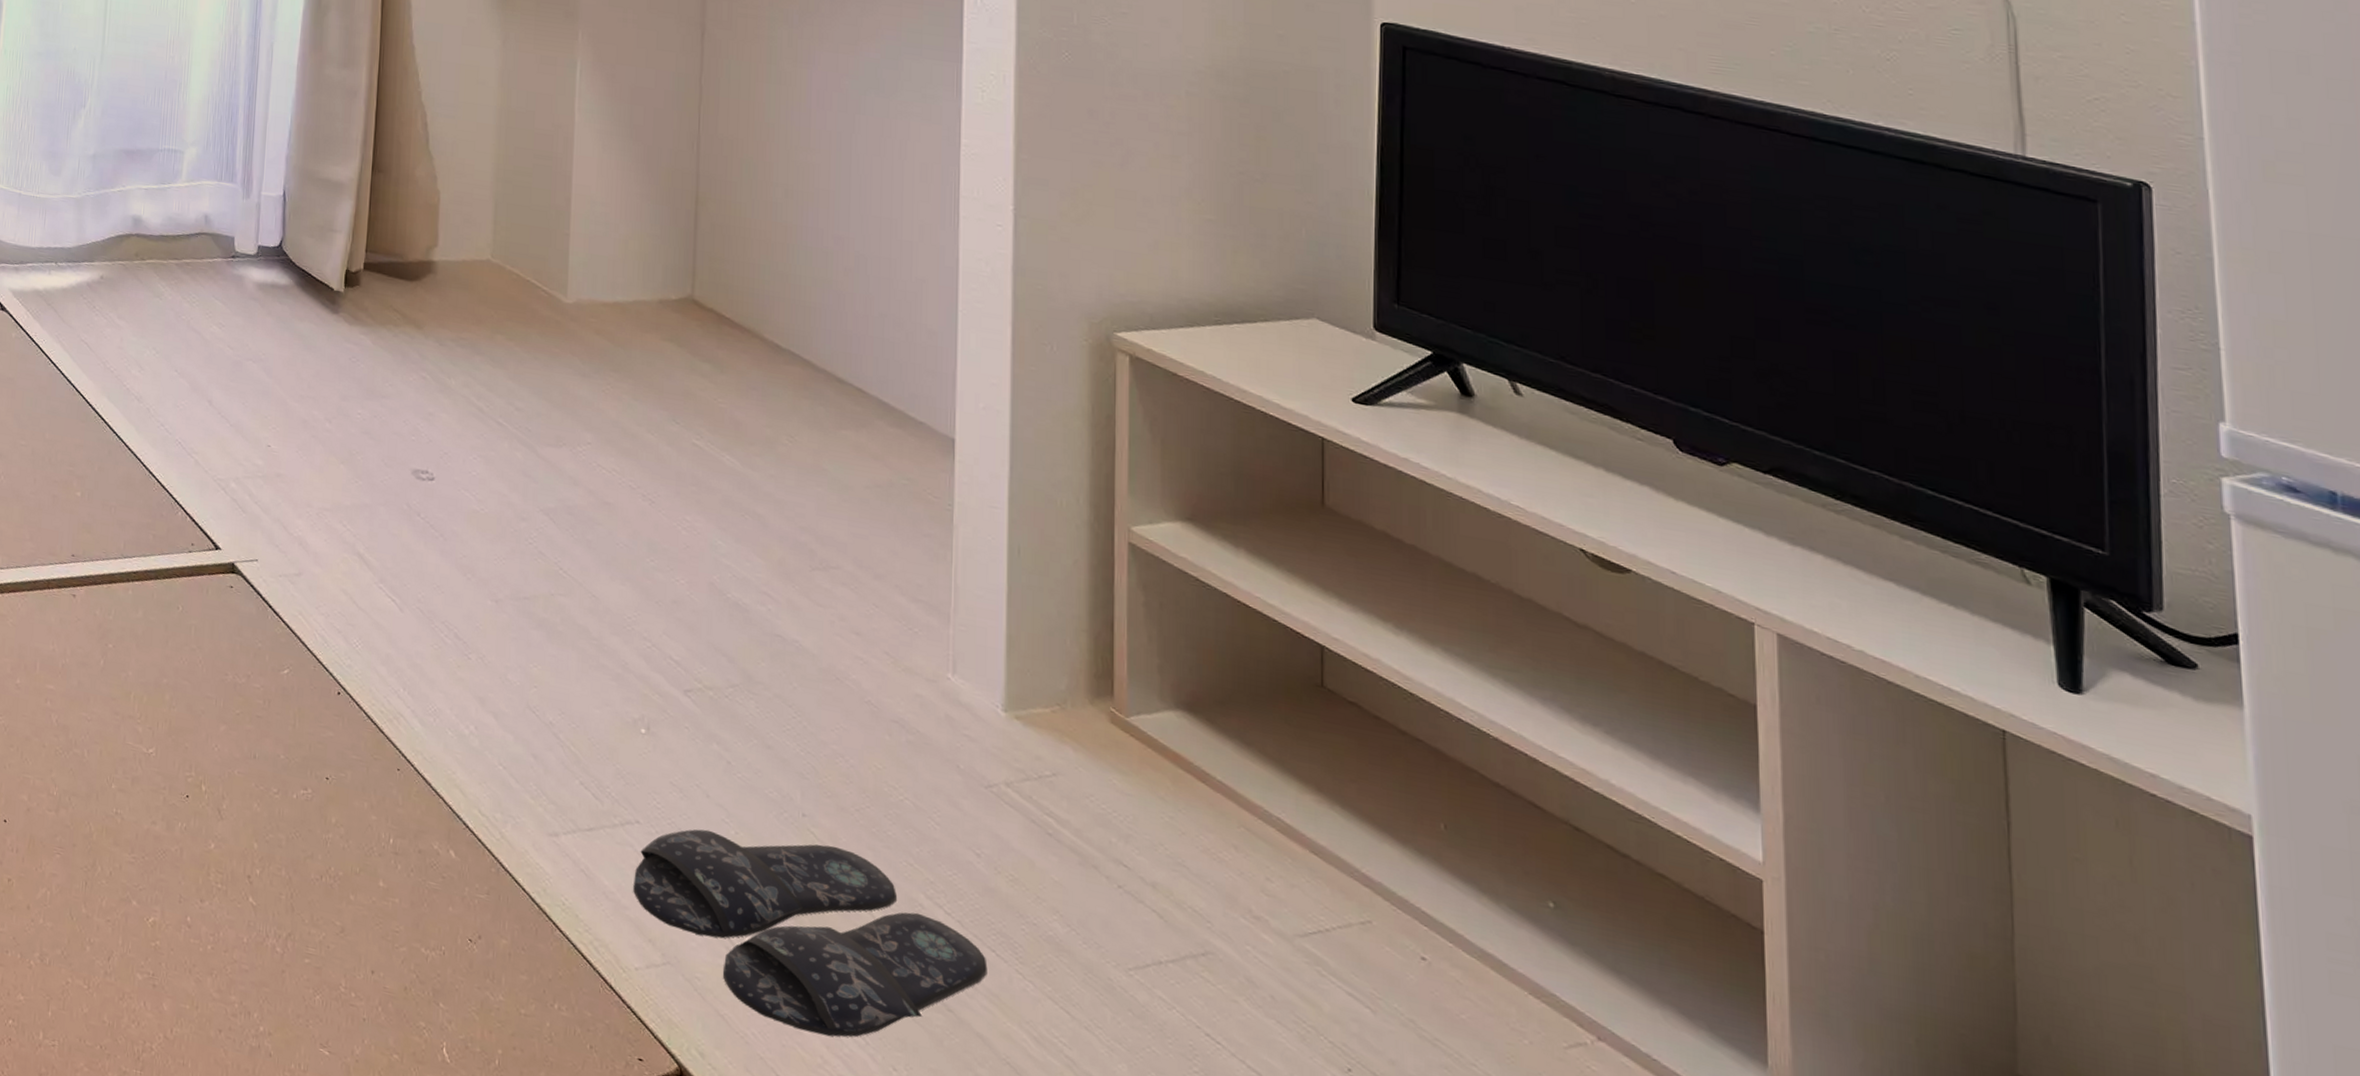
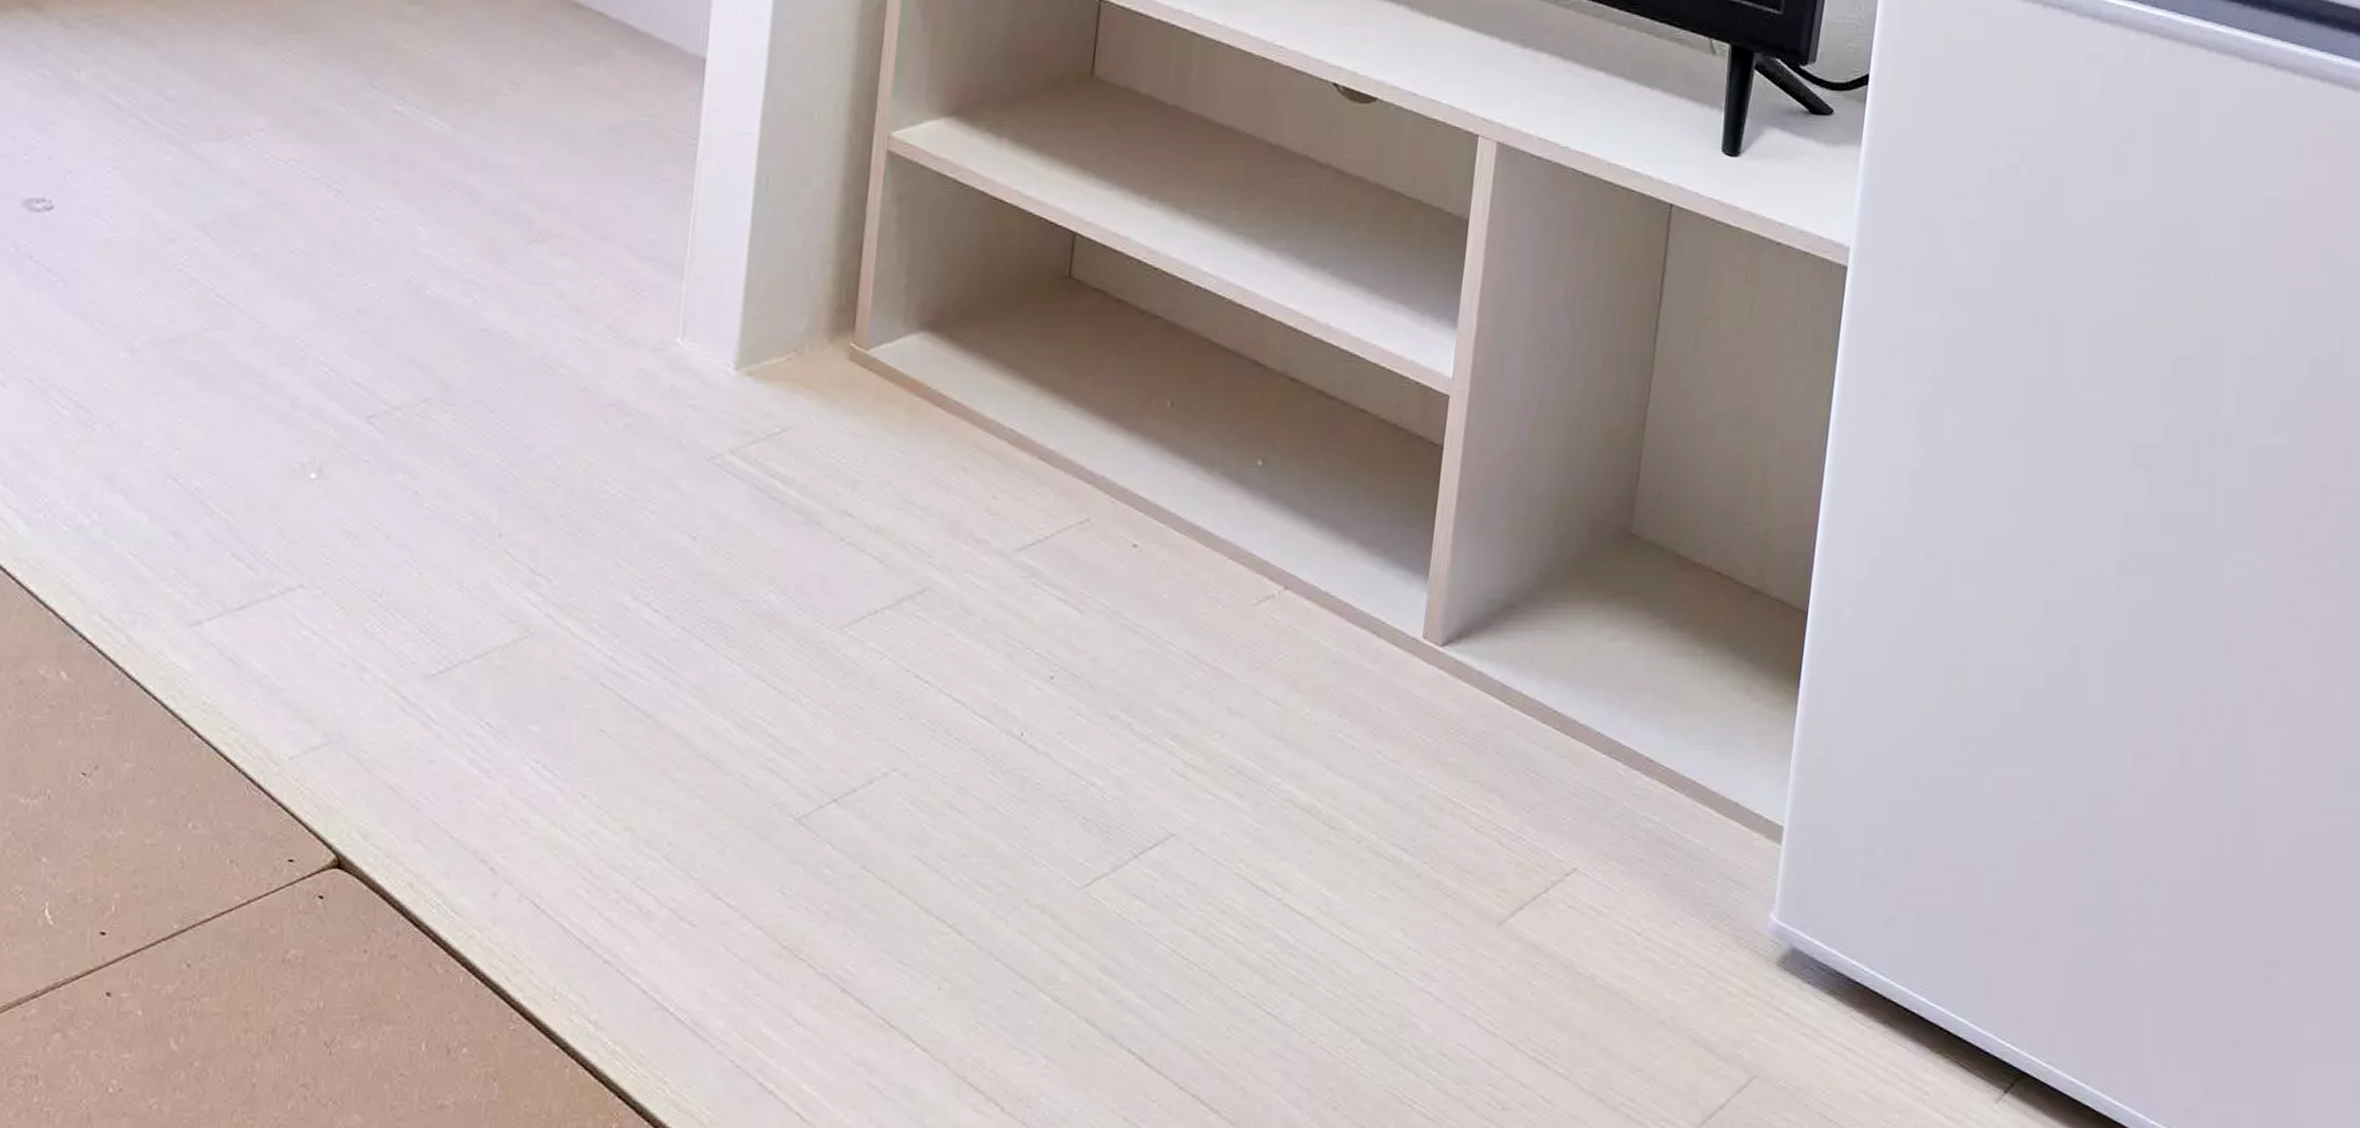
slippers: present [633,829,988,1037] -> none [291,563,694,780]

